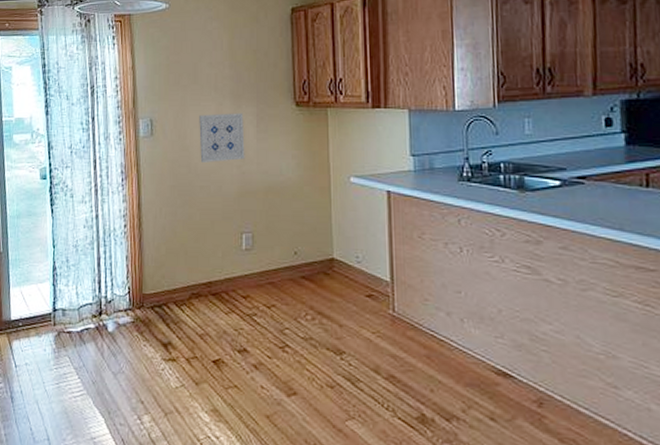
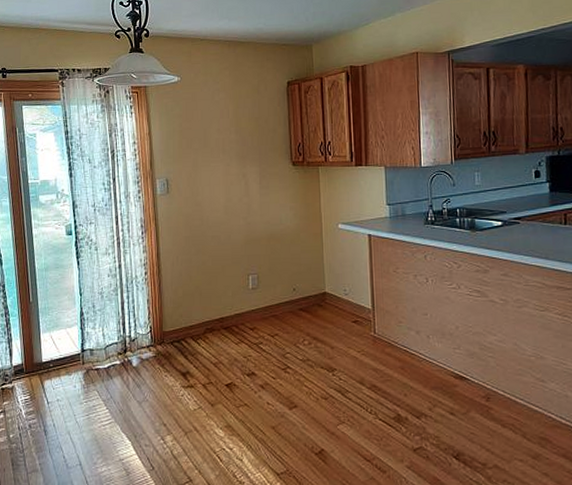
wall art: present [199,112,245,162] -> none [210,172,250,216]

